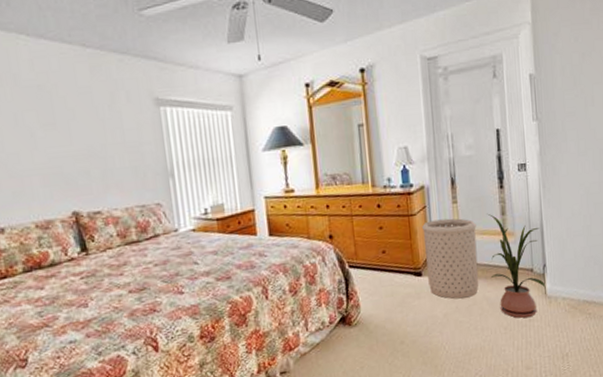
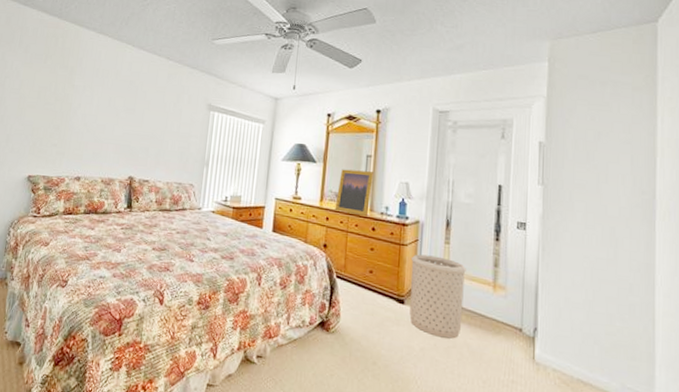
picture frame: none [332,142,371,196] -> present [334,169,375,216]
house plant: present [487,213,546,319] -> none [474,261,535,379]

